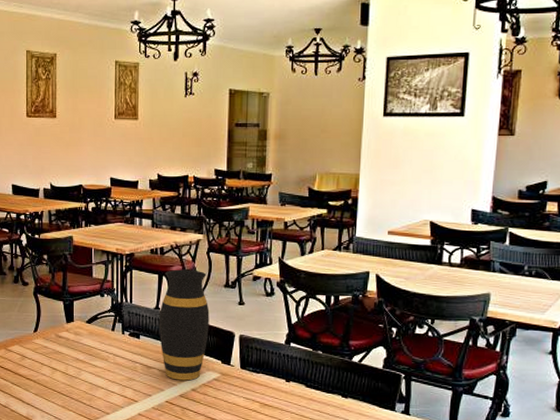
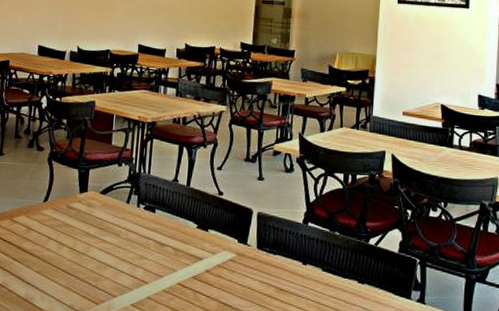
vase: present [159,269,210,381] -> none [176,140,229,261]

